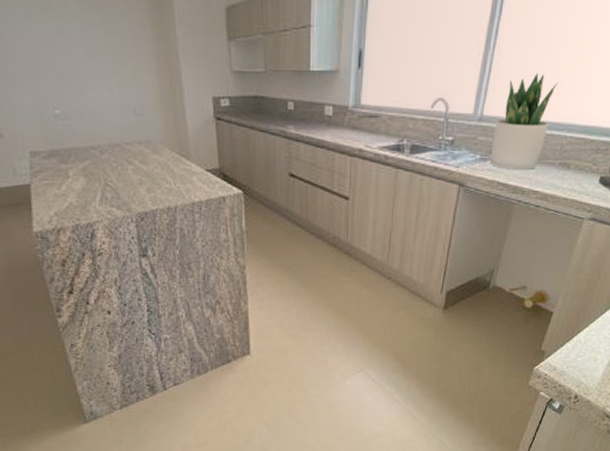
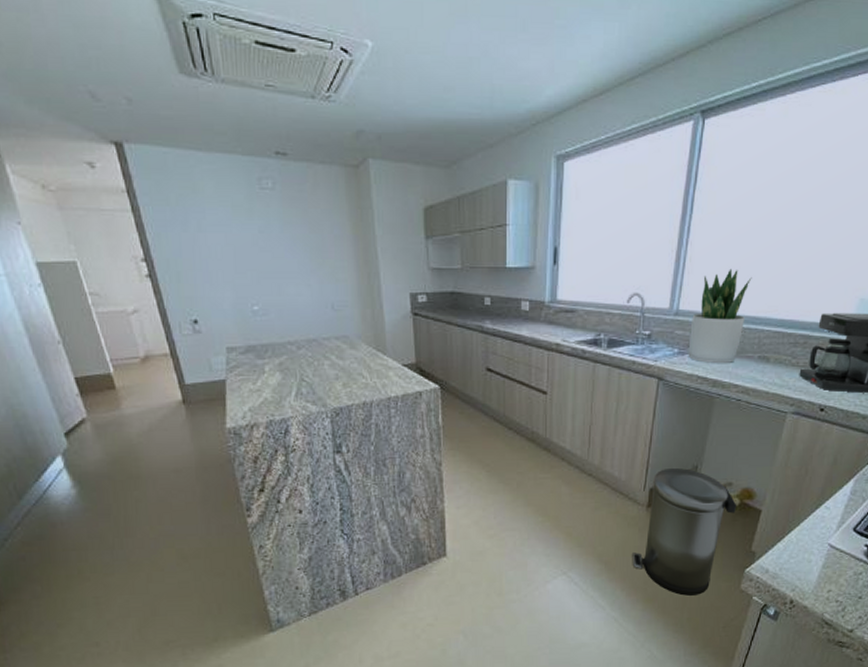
pedal bin: none [427,272,530,391] -> present [632,468,737,596]

